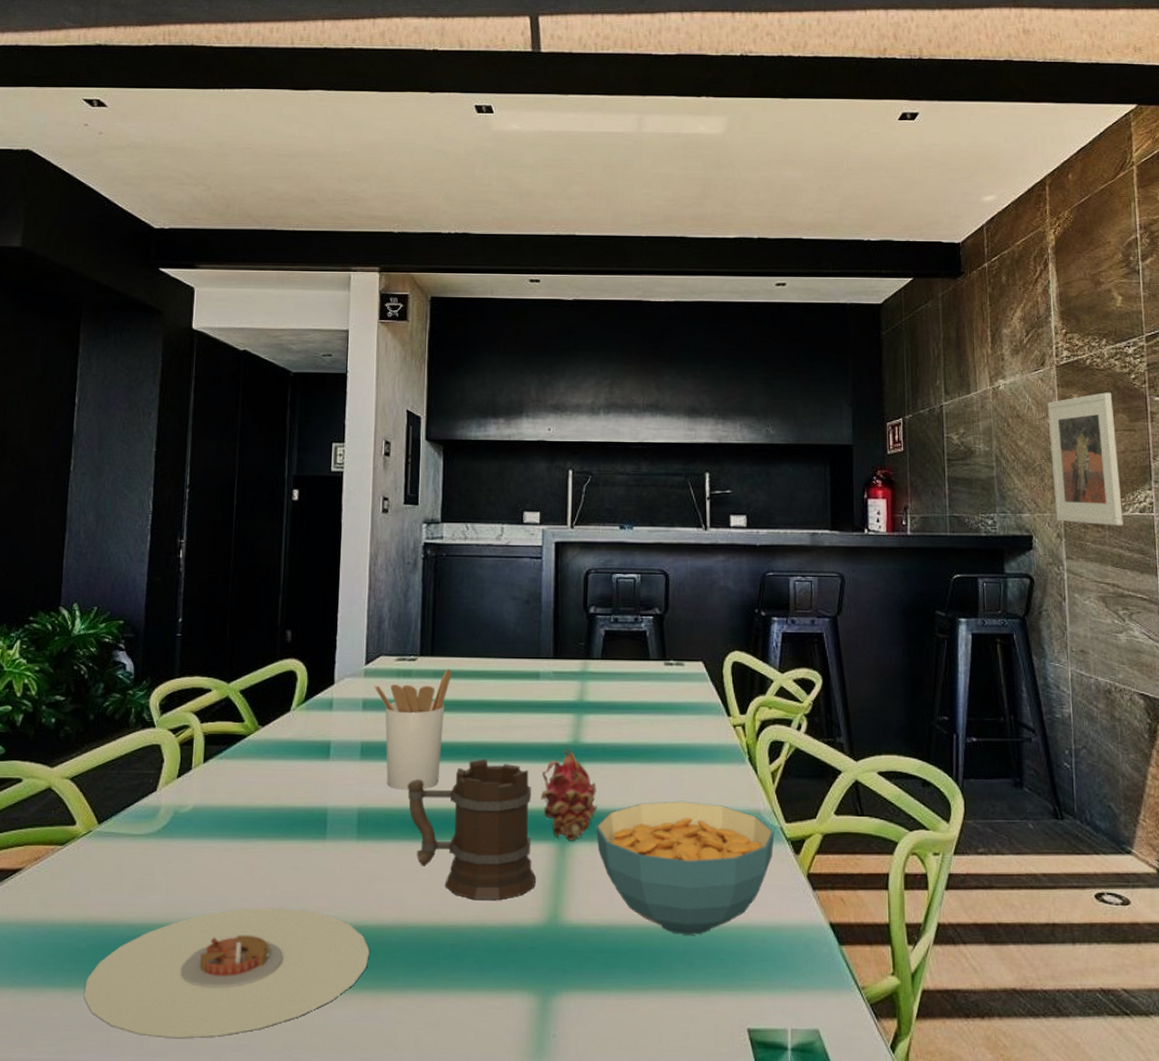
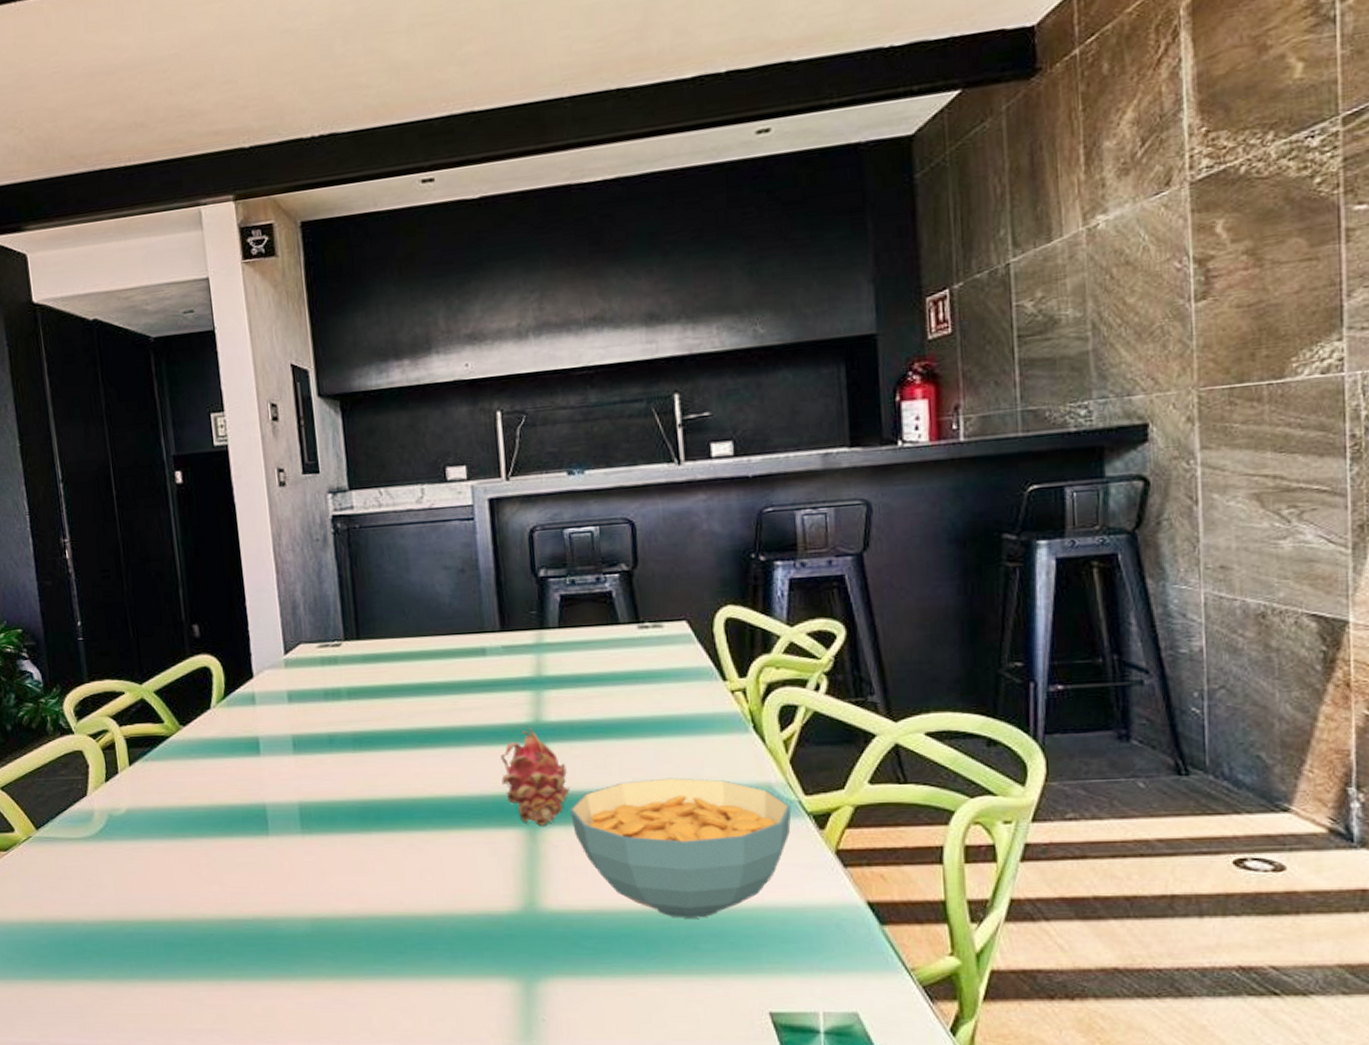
plate: present [83,908,370,1039] -> none [53,903,332,1024]
utensil holder: present [373,669,452,791] -> none [297,652,384,783]
mug: present [407,759,536,900] -> none [349,745,506,889]
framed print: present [1047,392,1123,526] -> none [1174,209,1294,400]

